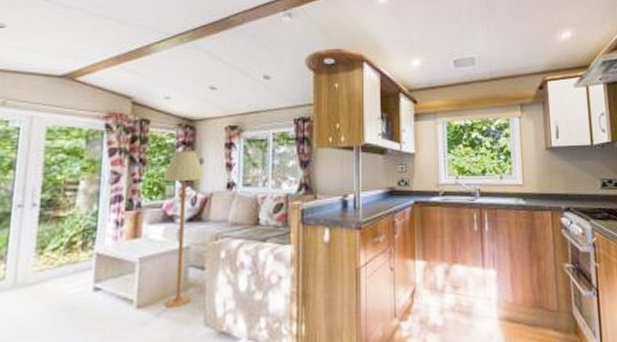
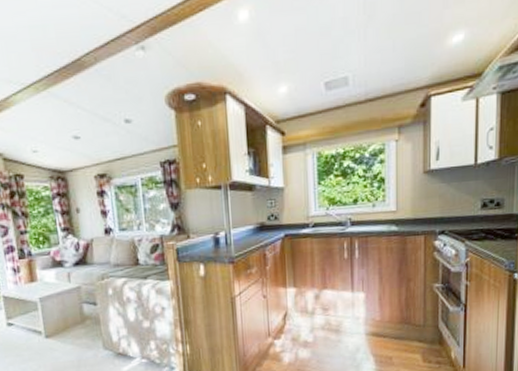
floor lamp: present [162,150,204,308] -> none [45,201,90,337]

